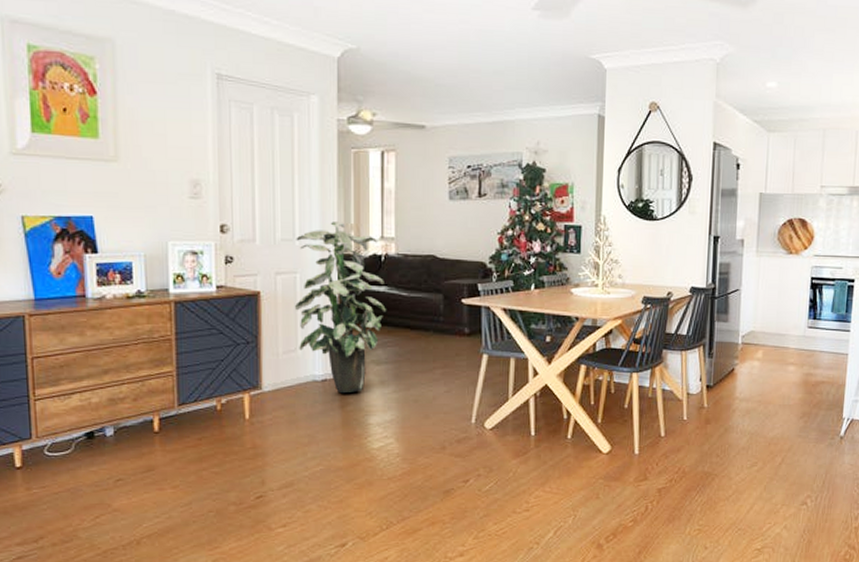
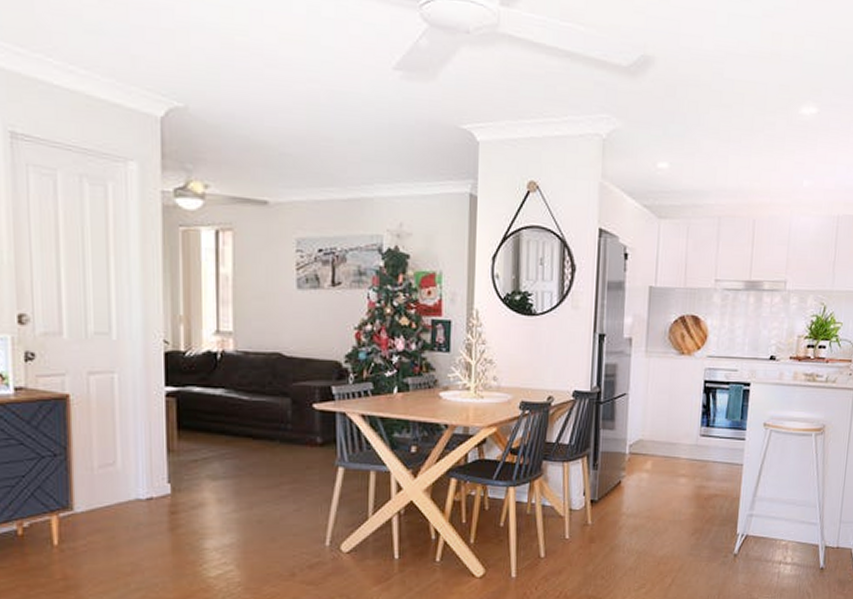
indoor plant: present [295,222,386,394] -> none [112,312,223,514]

